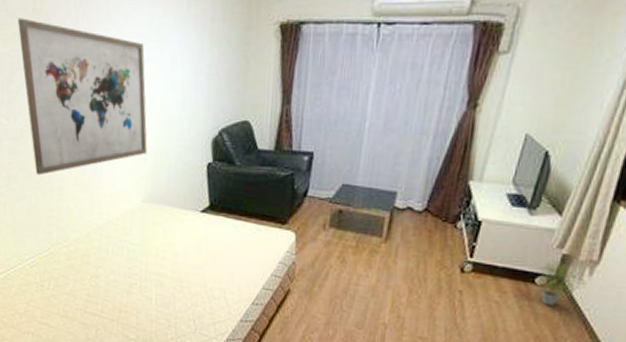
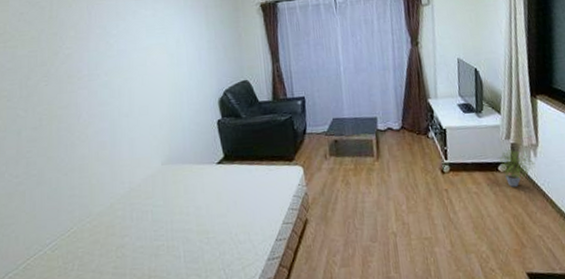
wall art: present [17,18,147,176] -> none [34,24,162,158]

